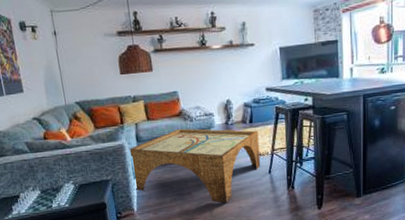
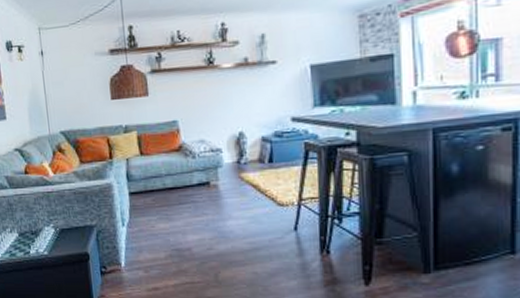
coffee table: present [128,128,261,203] -> none [117,166,283,266]

